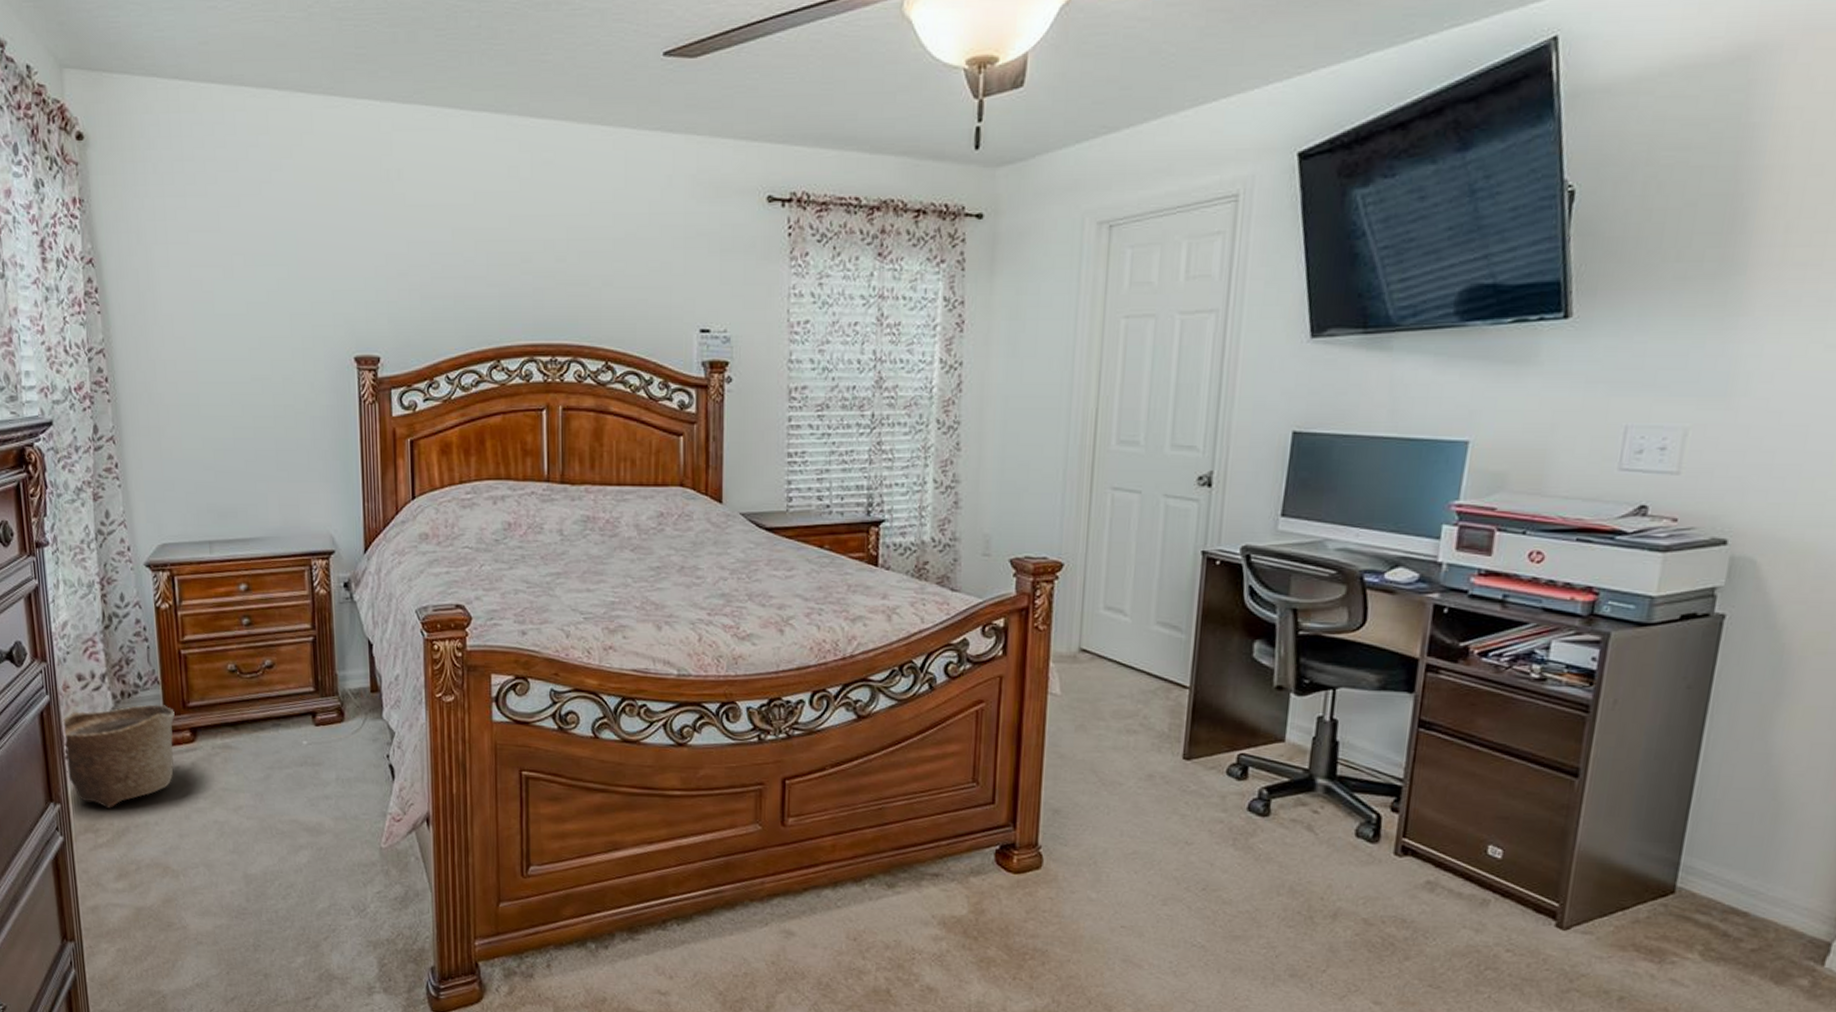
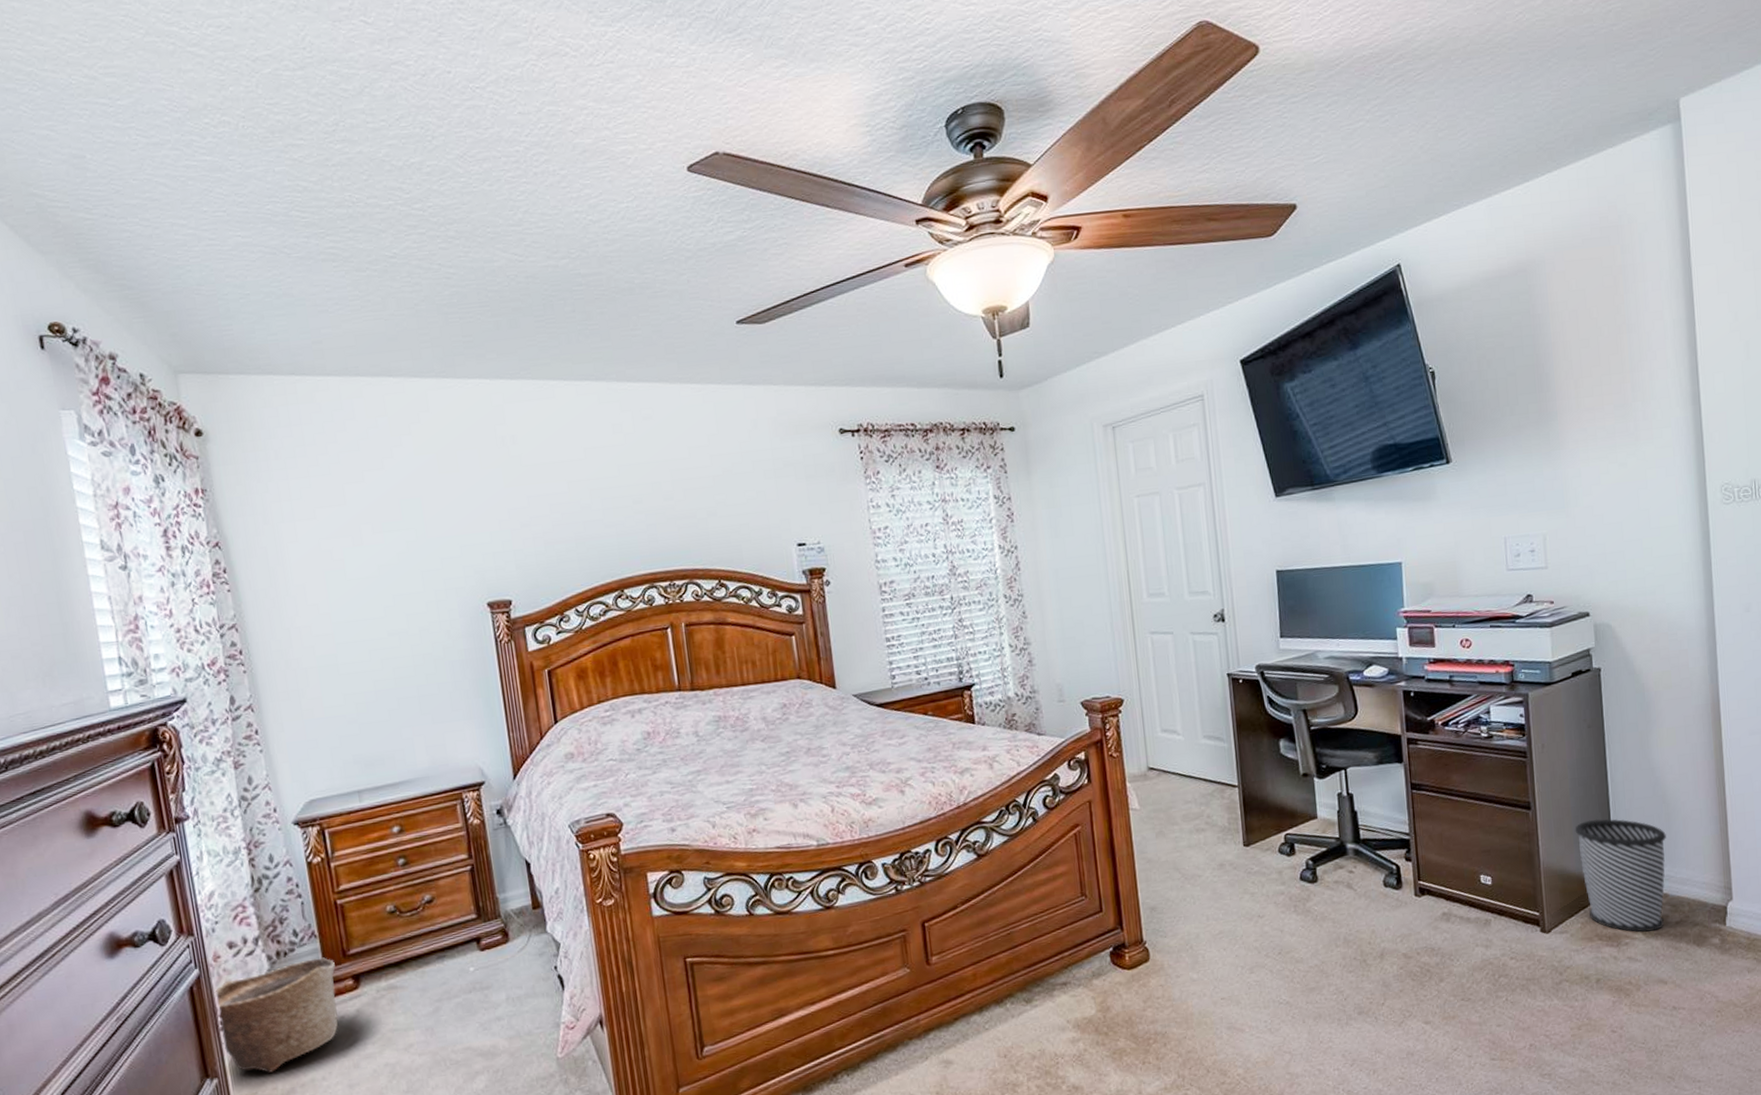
wastebasket: none [1629,803,1767,955] -> present [1575,818,1666,932]

